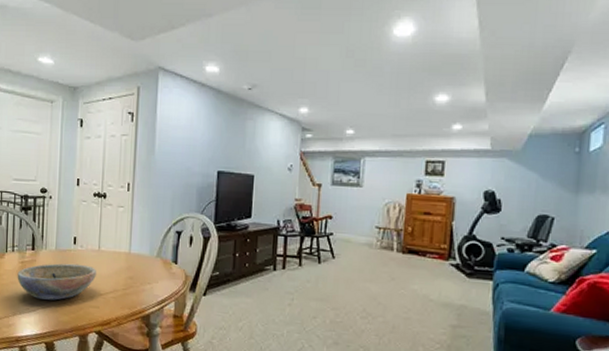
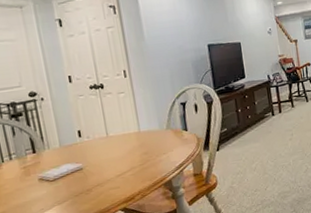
bowl: present [17,263,97,301] -> none [21,153,111,197]

